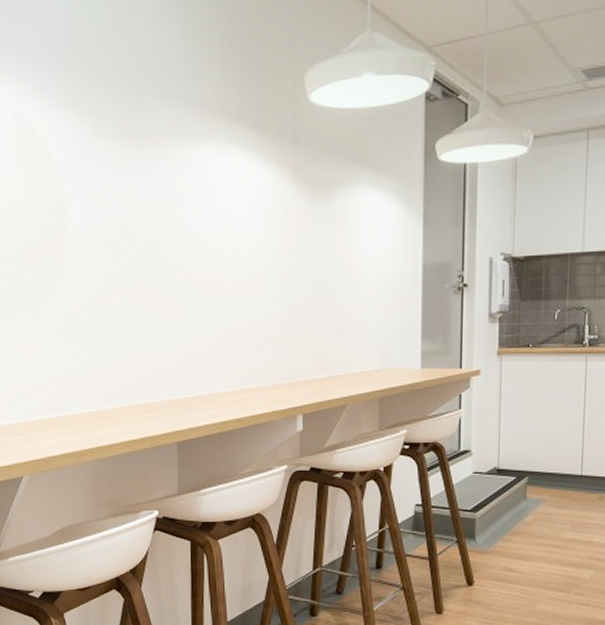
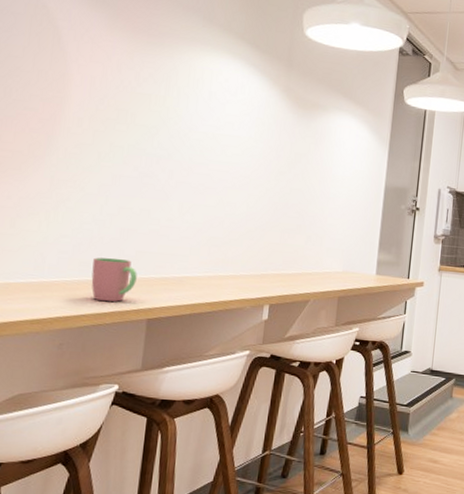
cup: none [116,384,161,429] -> present [91,257,137,302]

